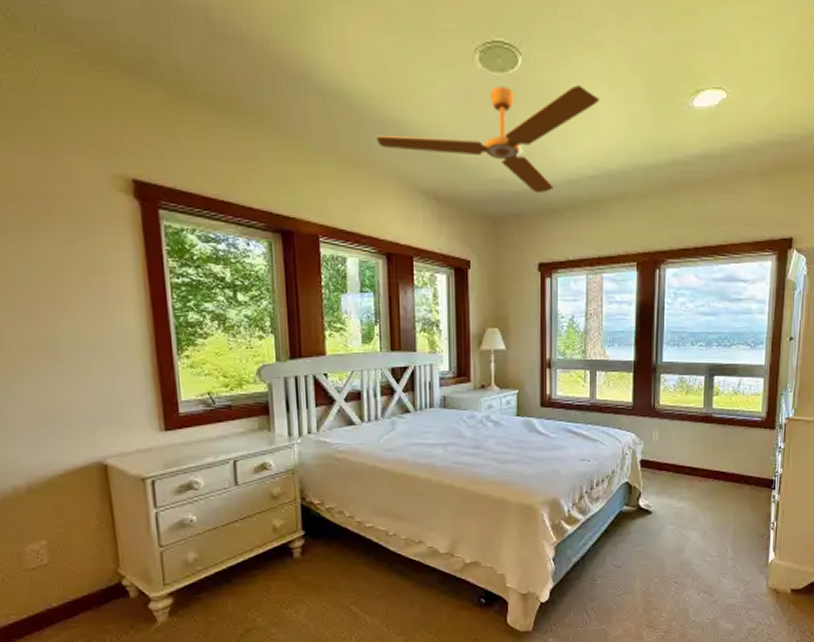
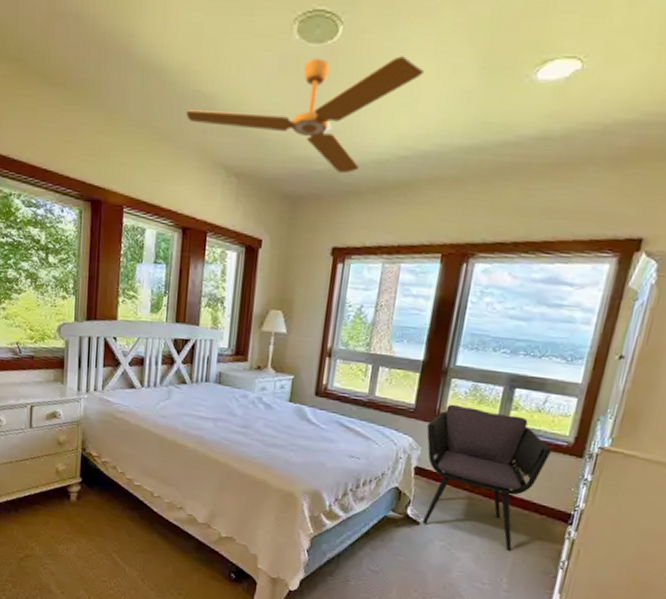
armchair: none [646,397,750,523] -> present [422,404,552,552]

